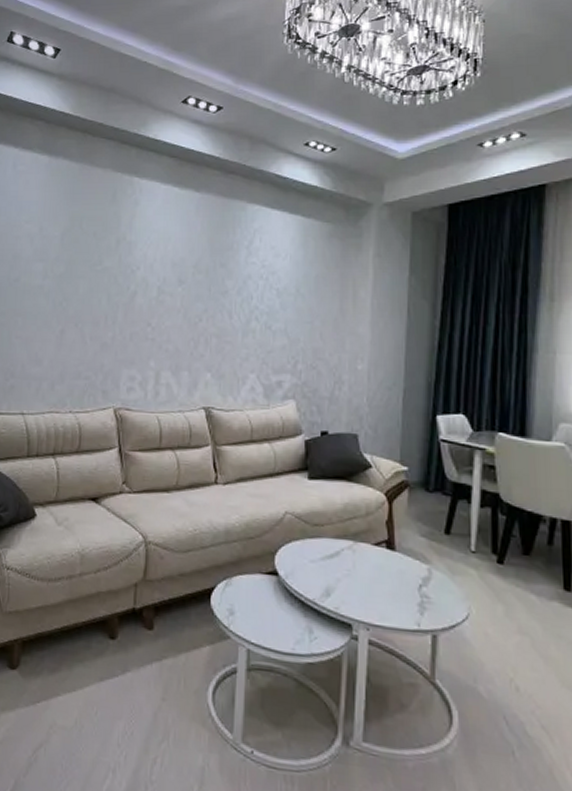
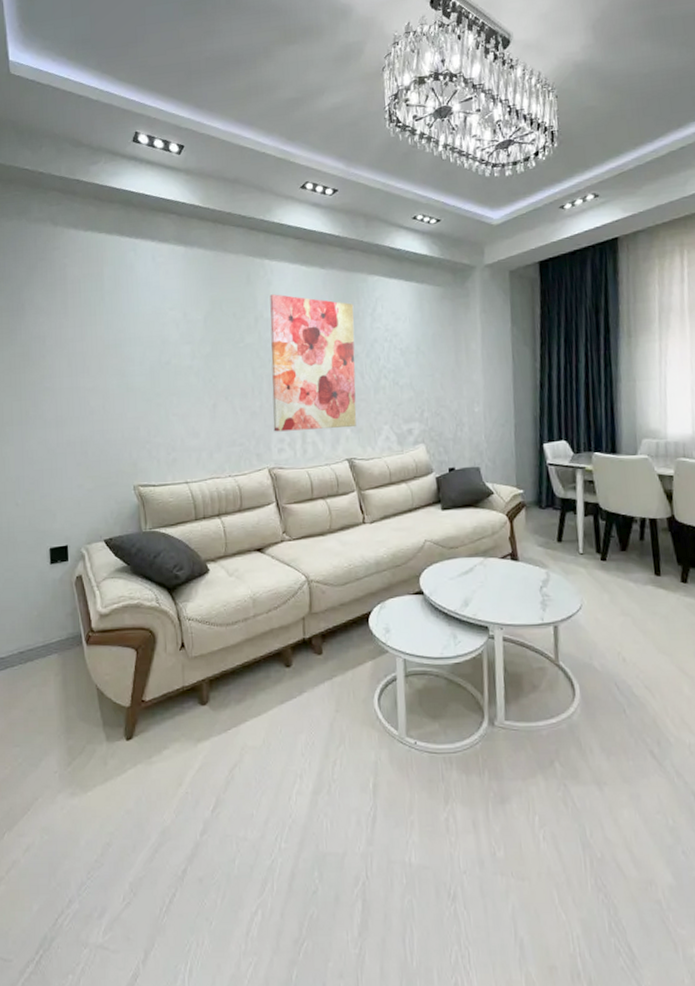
wall art: none [124,215,228,373] -> present [270,294,357,432]

